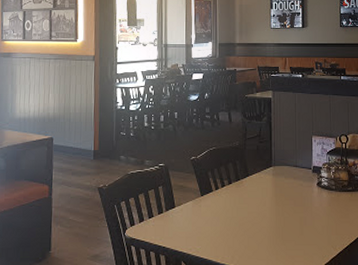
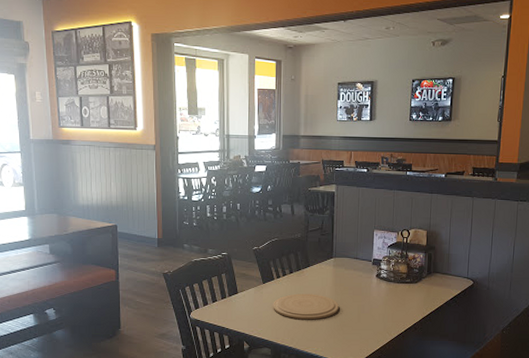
plate: none [212,206,280,235] -> present [273,293,339,320]

